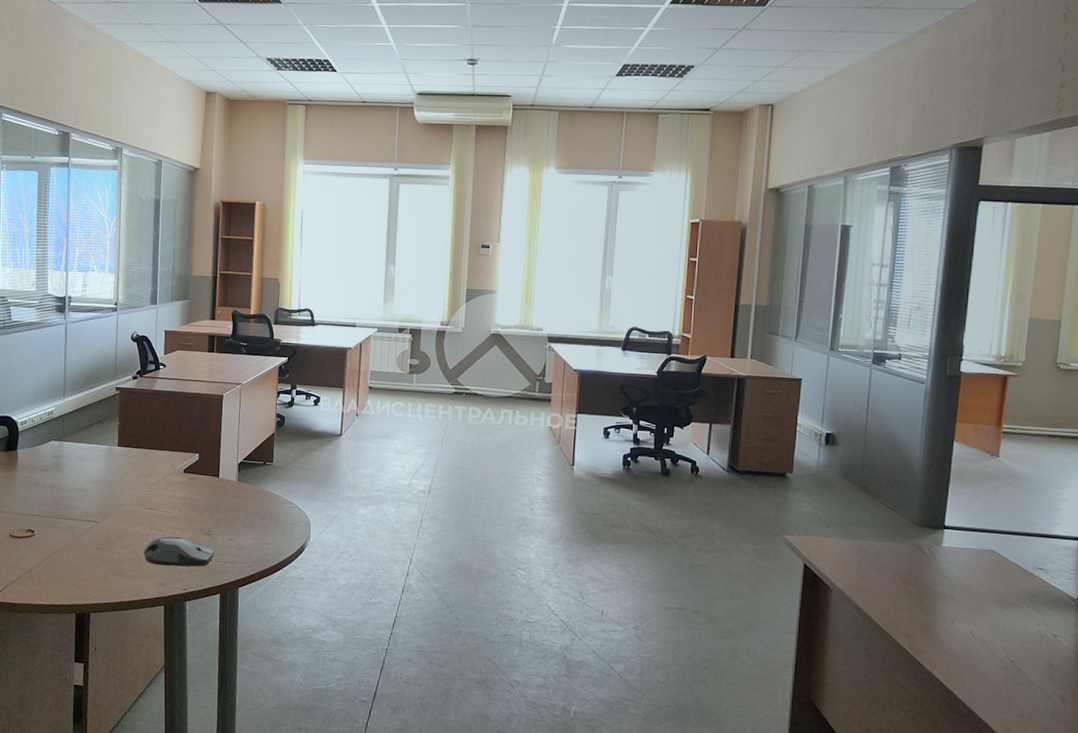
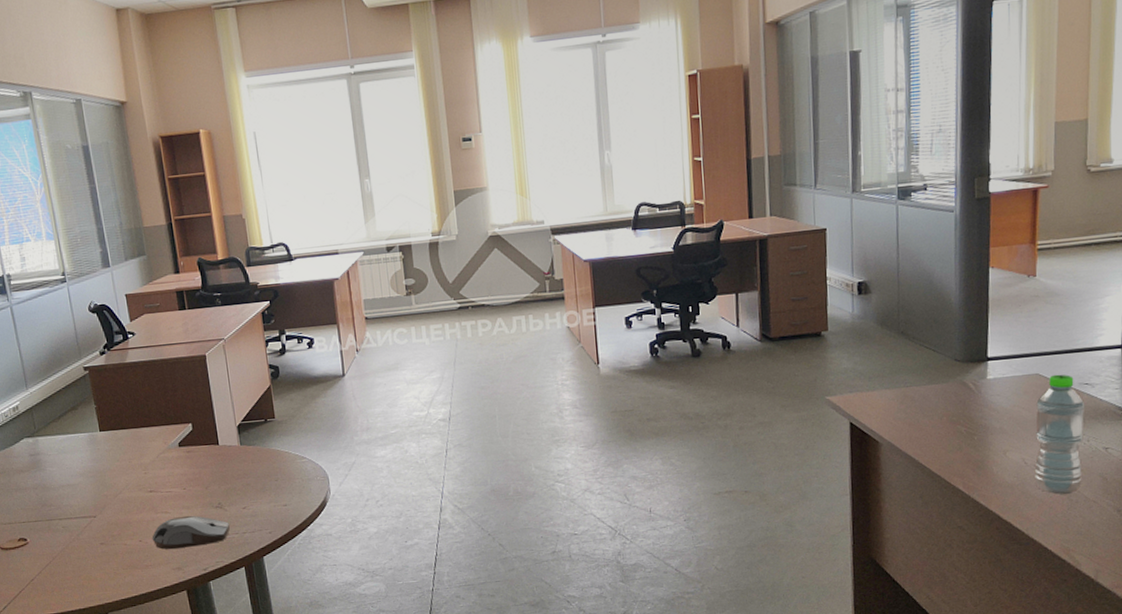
water bottle: none [980,554,1038,674] -> present [1034,374,1085,495]

